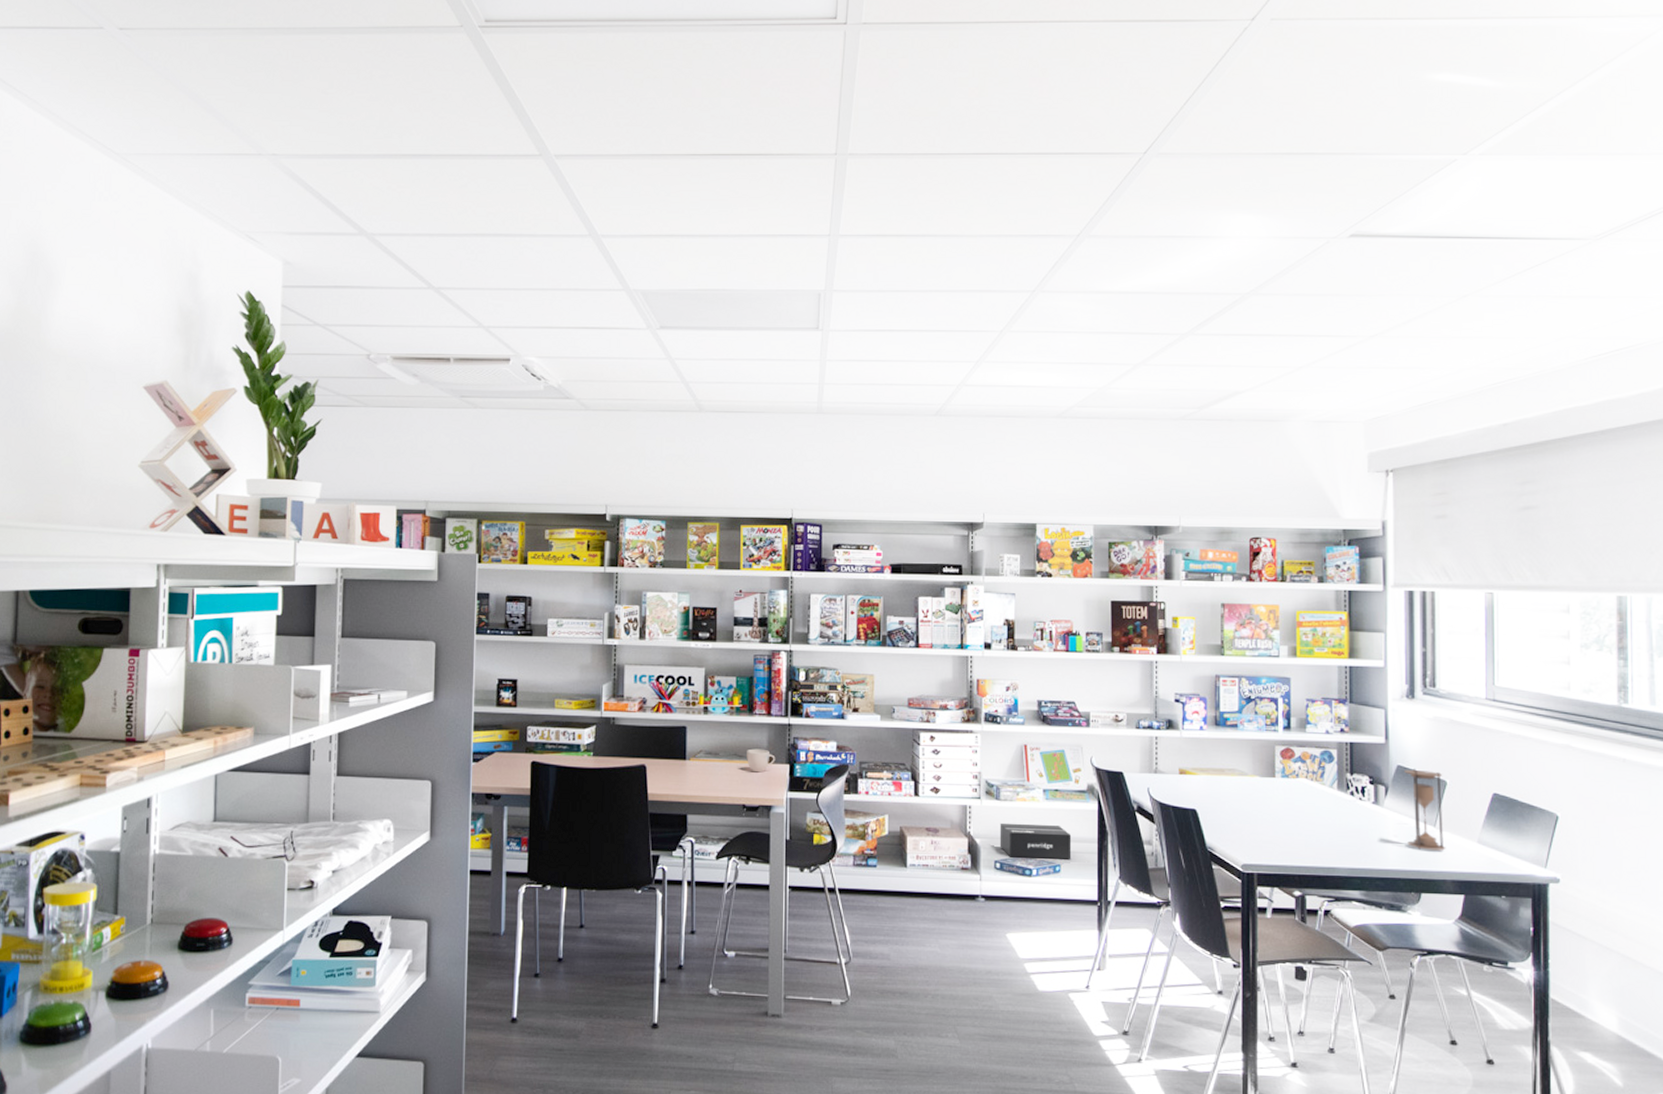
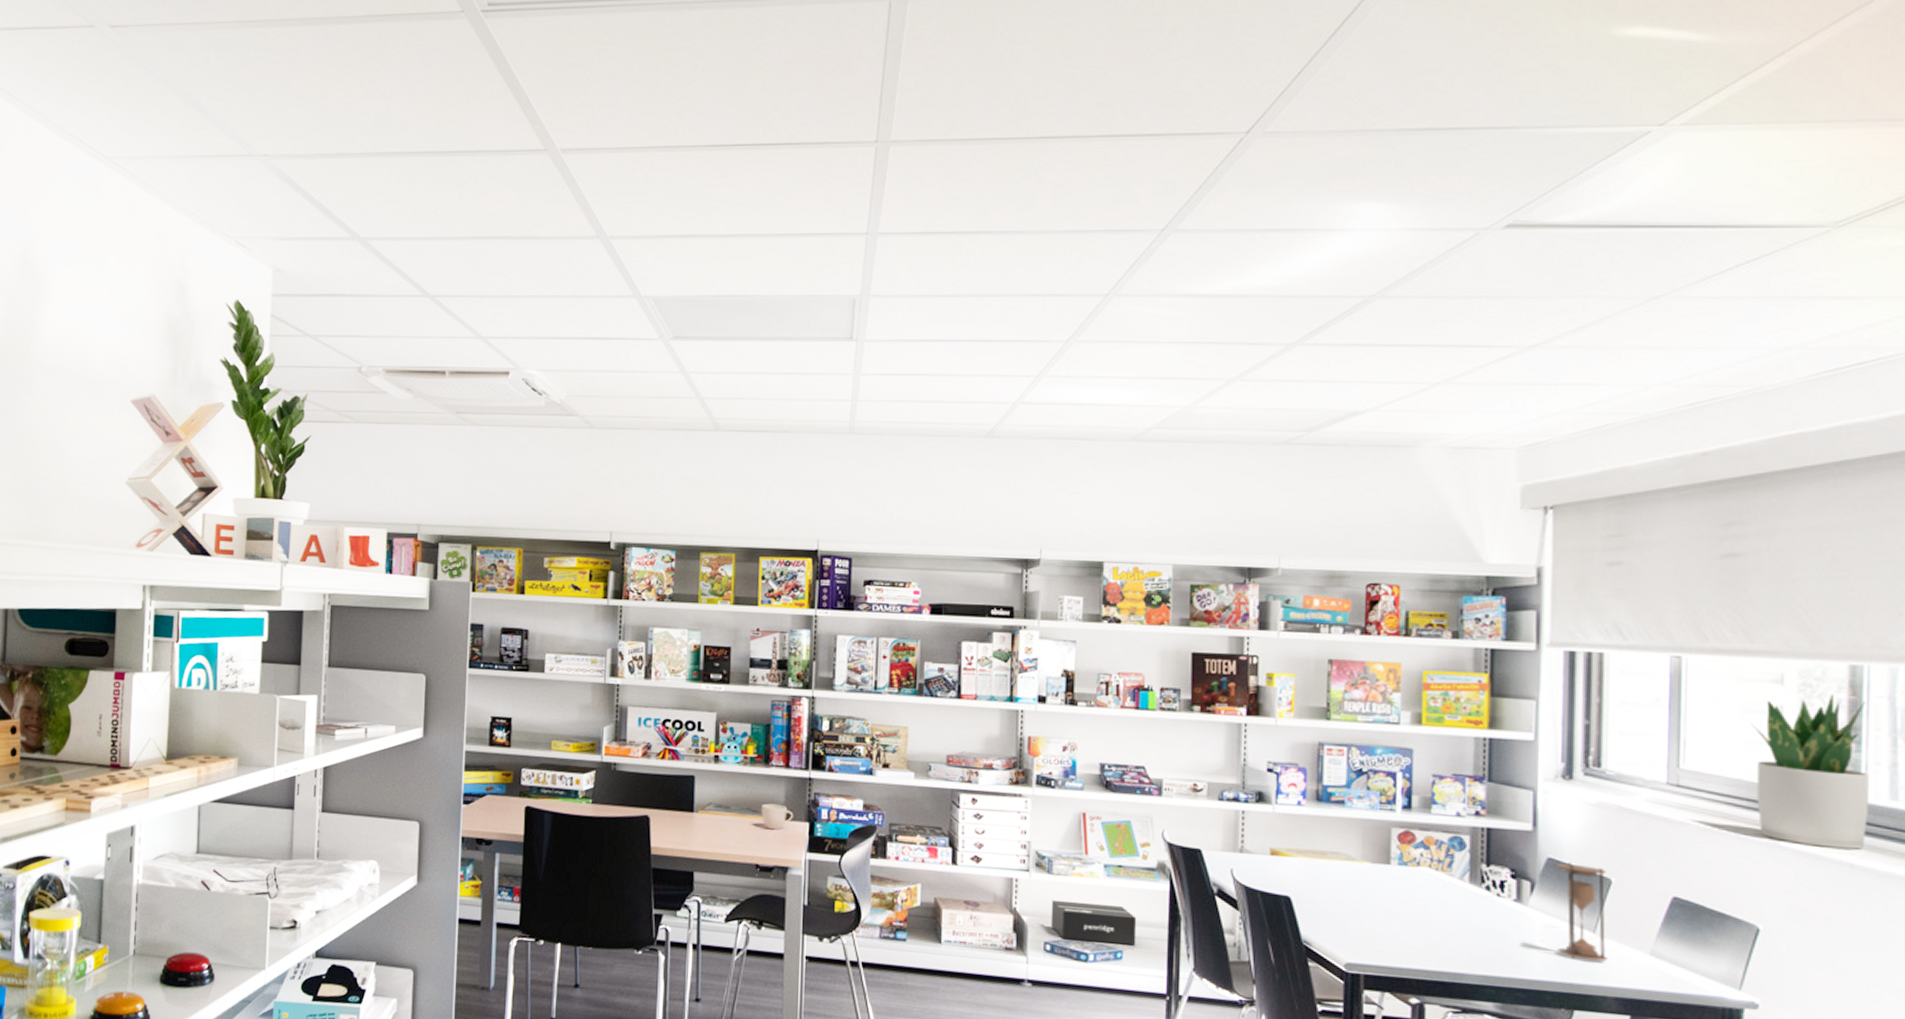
planter: none [1547,620,1634,747] -> present [1751,694,1869,850]

